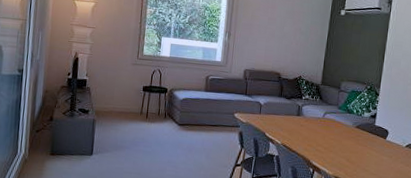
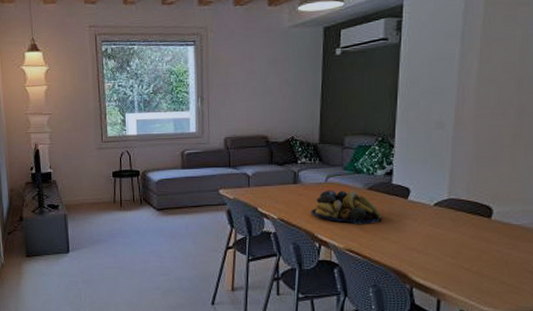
fruit bowl: none [309,124,365,157] -> present [311,190,382,224]

